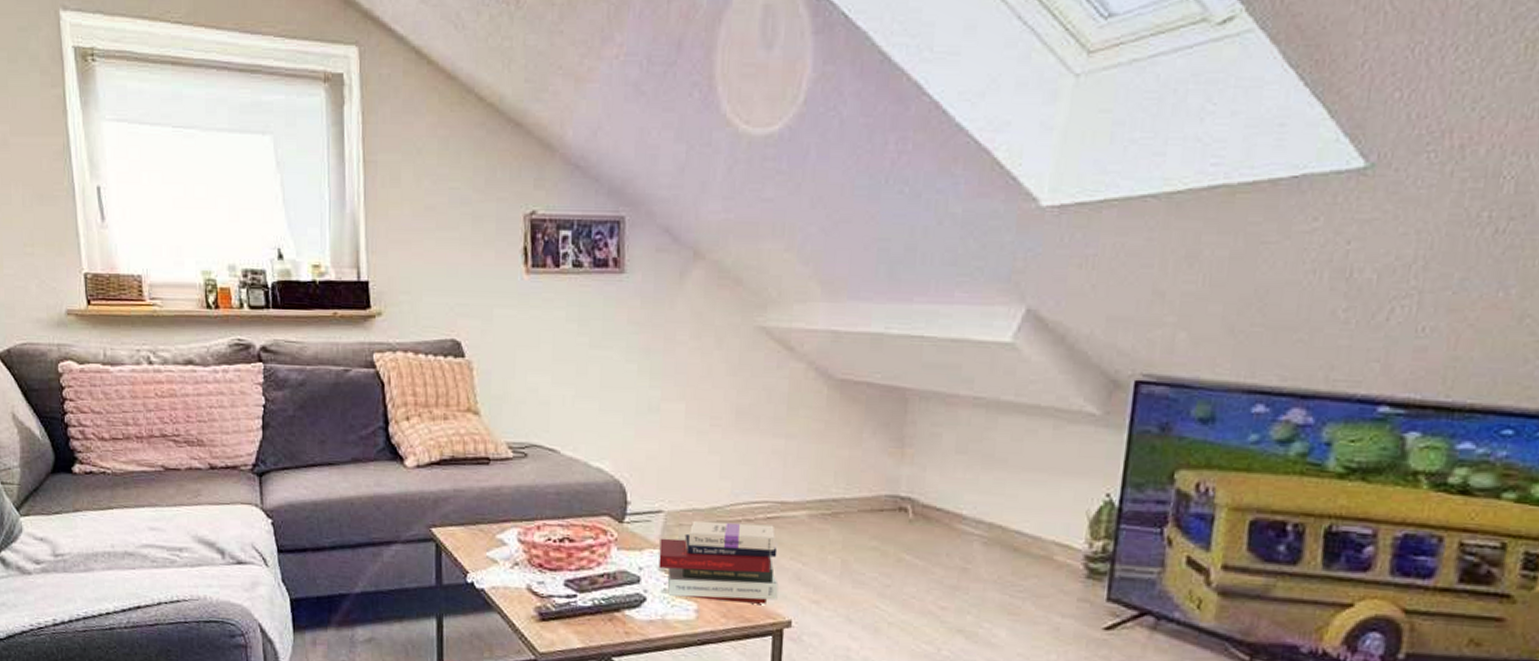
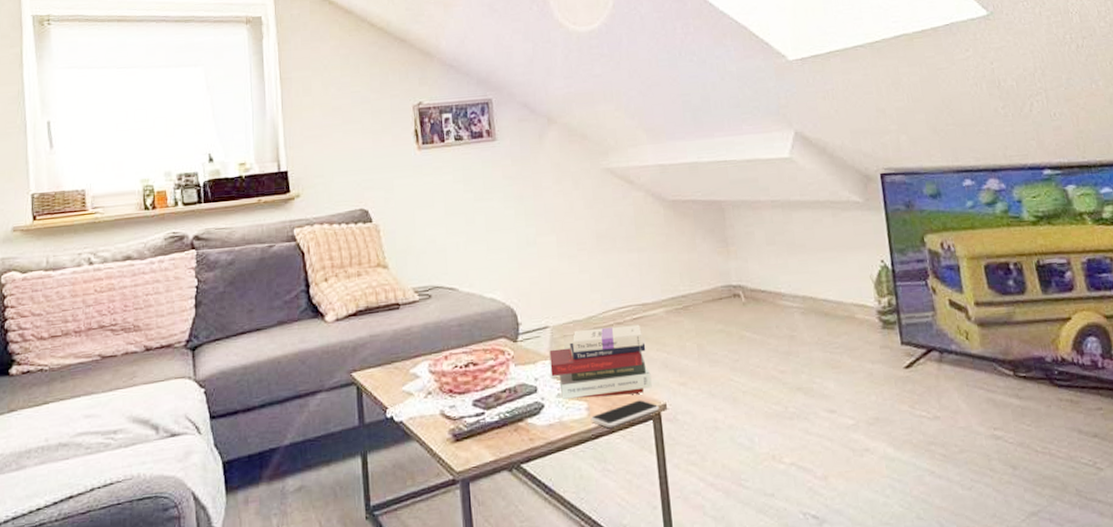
smartphone: none [698,611,782,636] -> present [590,400,659,428]

